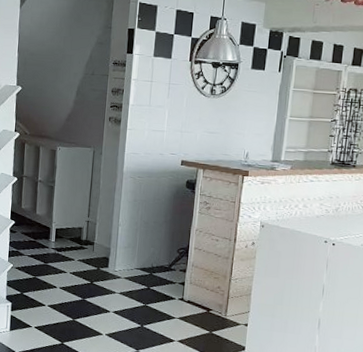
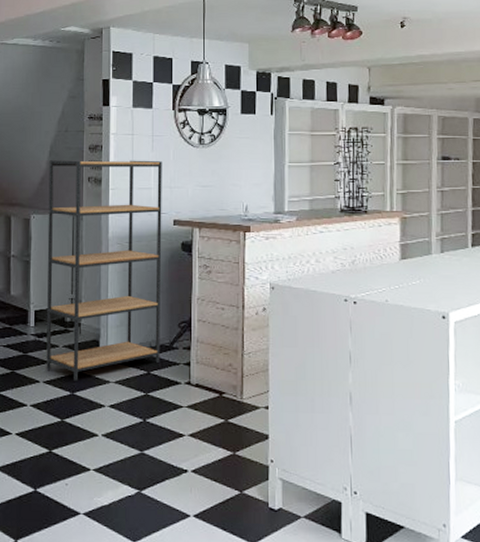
bookshelf: none [63,100,176,289] -> present [46,160,162,381]

